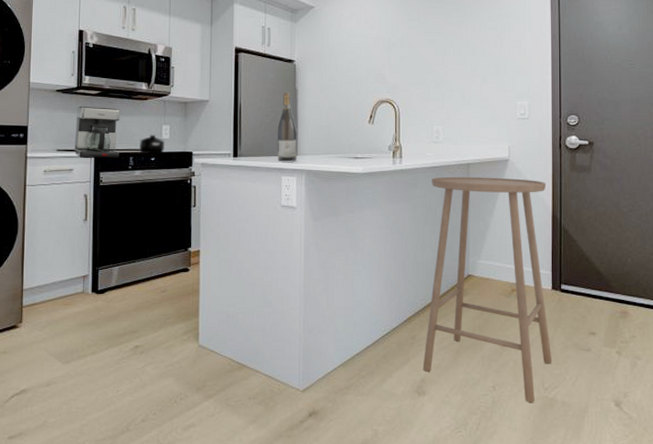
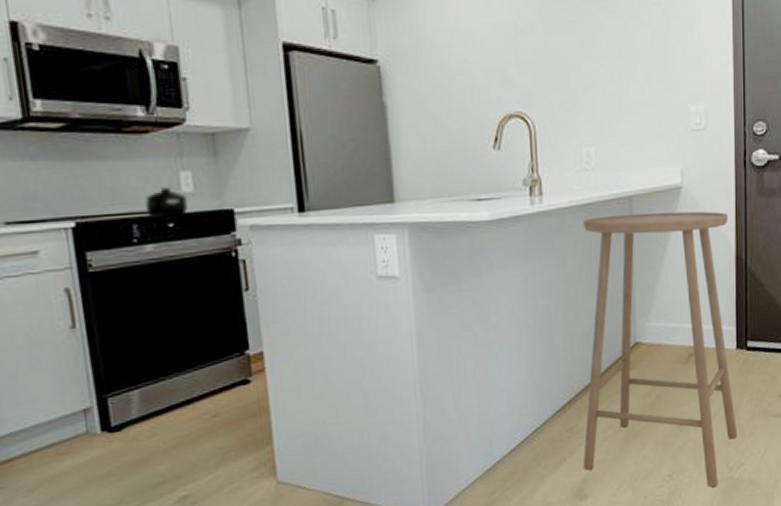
coffee maker: present [74,105,121,158] -> none [28,148,115,232]
wine bottle: present [277,92,298,162] -> none [361,109,395,214]

